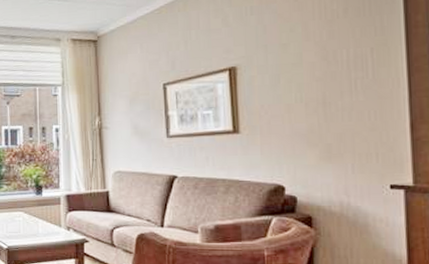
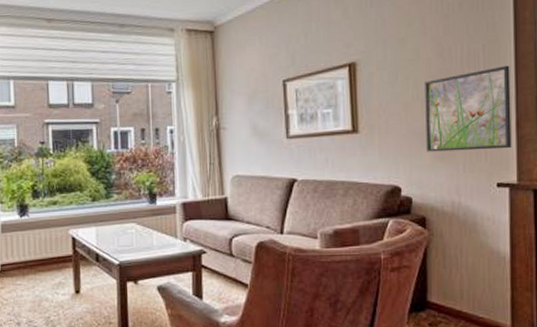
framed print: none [308,68,406,153] -> present [425,65,512,152]

